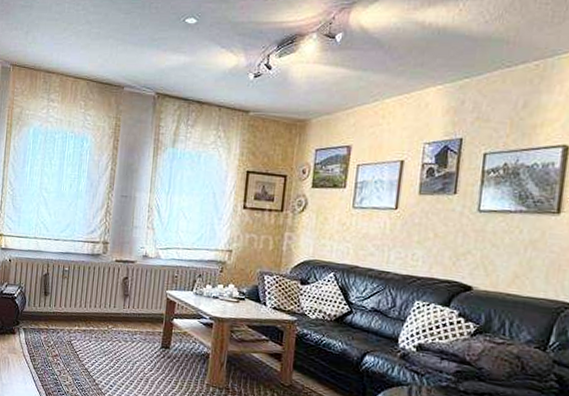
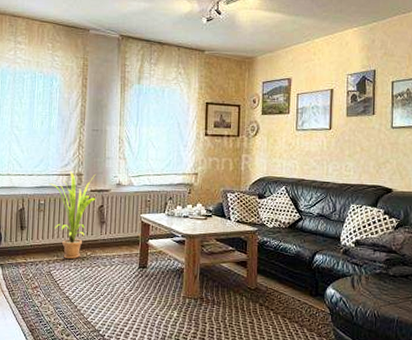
house plant: none [73,239,122,331] -> present [48,171,96,259]

